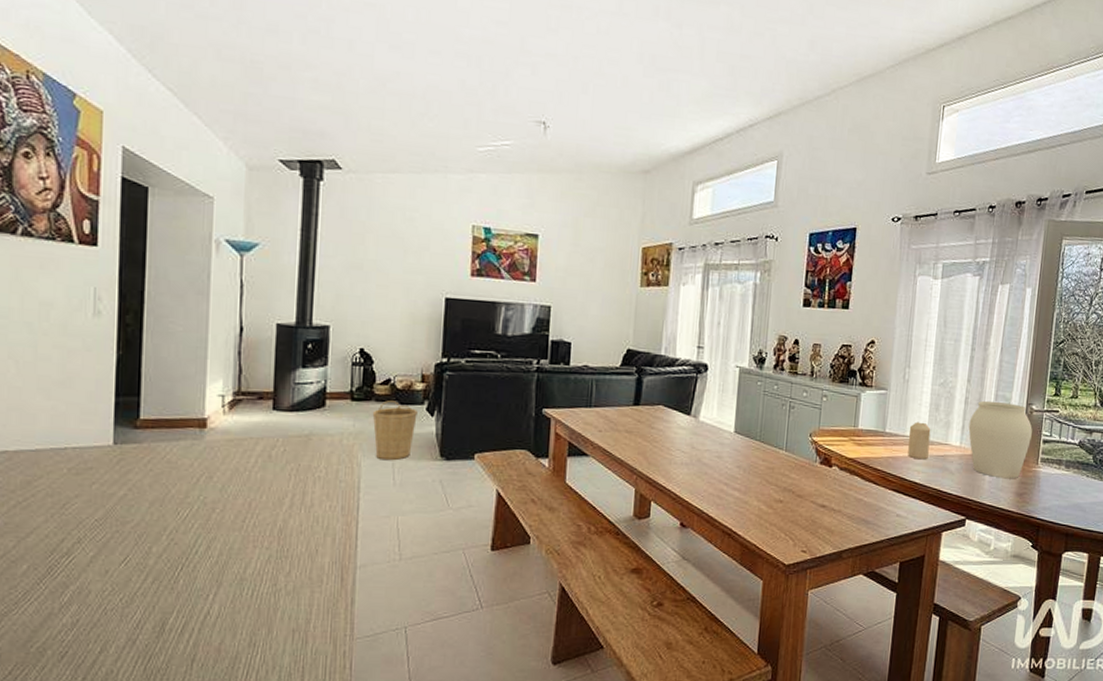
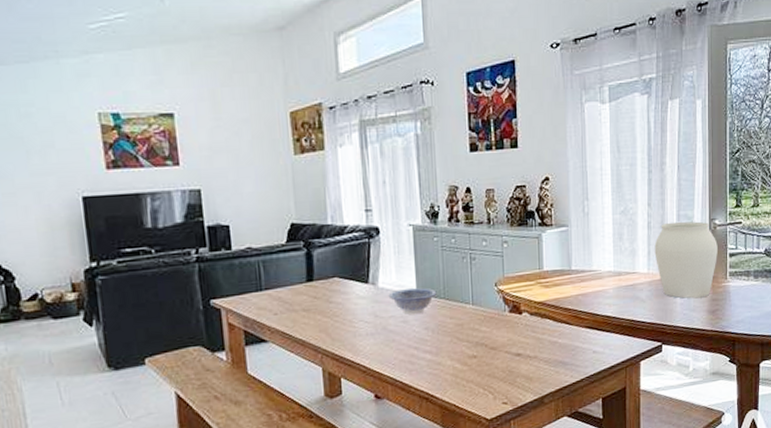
basket: present [372,400,418,461] -> none [24,316,75,381]
decorative bowl: none [707,426,753,452] -> present [388,287,437,315]
candle: present [907,421,931,460] -> none [595,254,618,293]

